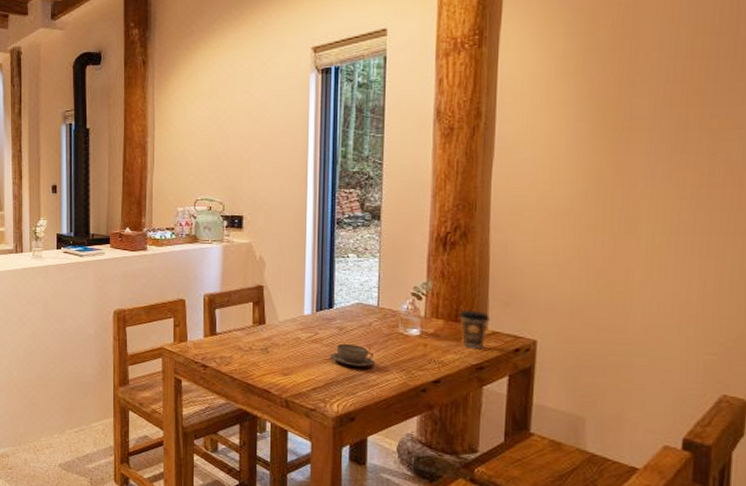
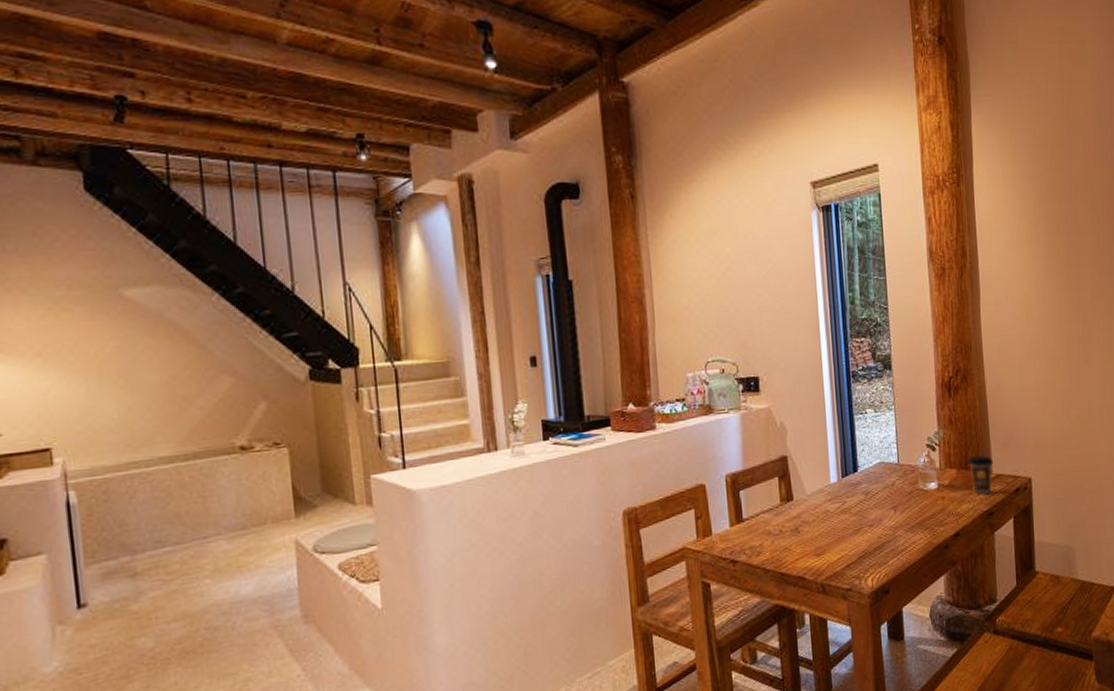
teacup: present [330,343,376,367] -> none [860,508,902,533]

